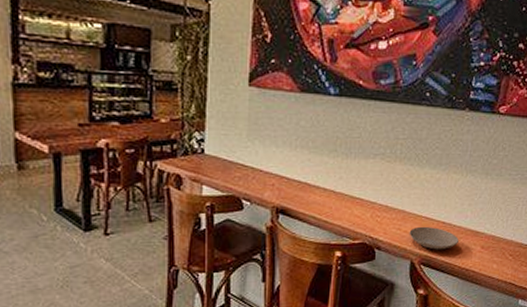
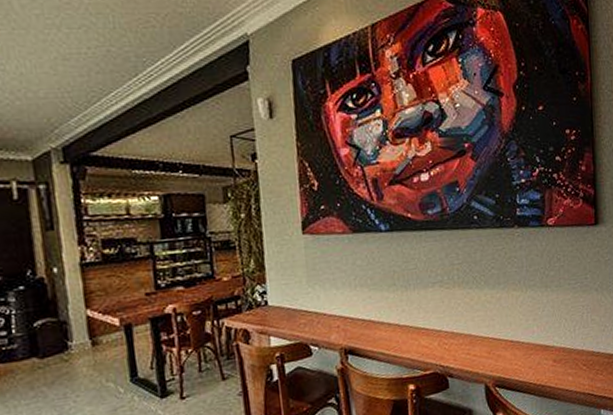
plate: present [409,226,459,250] -> none [478,347,530,370]

